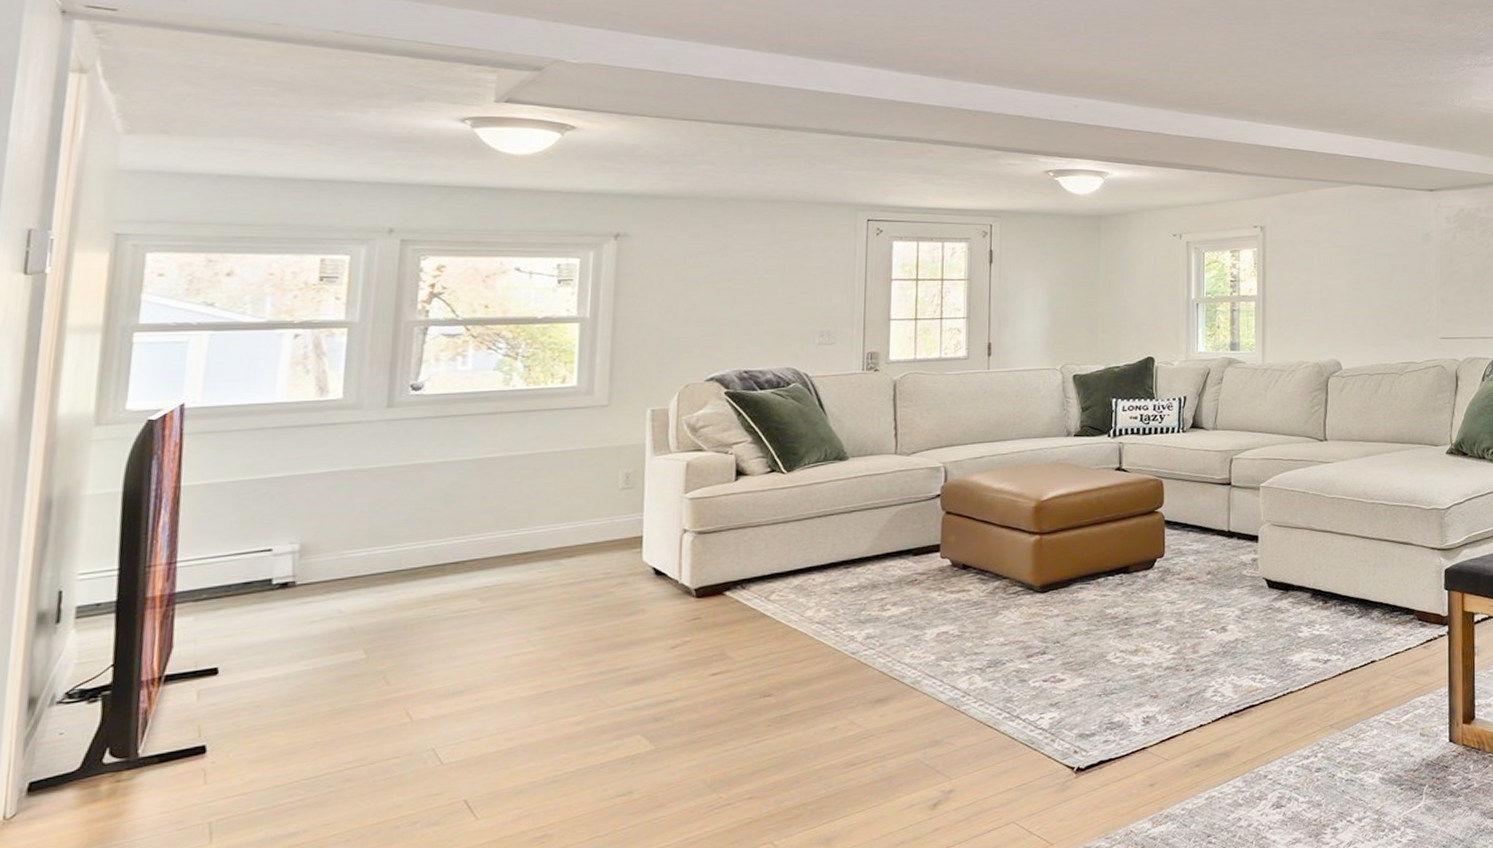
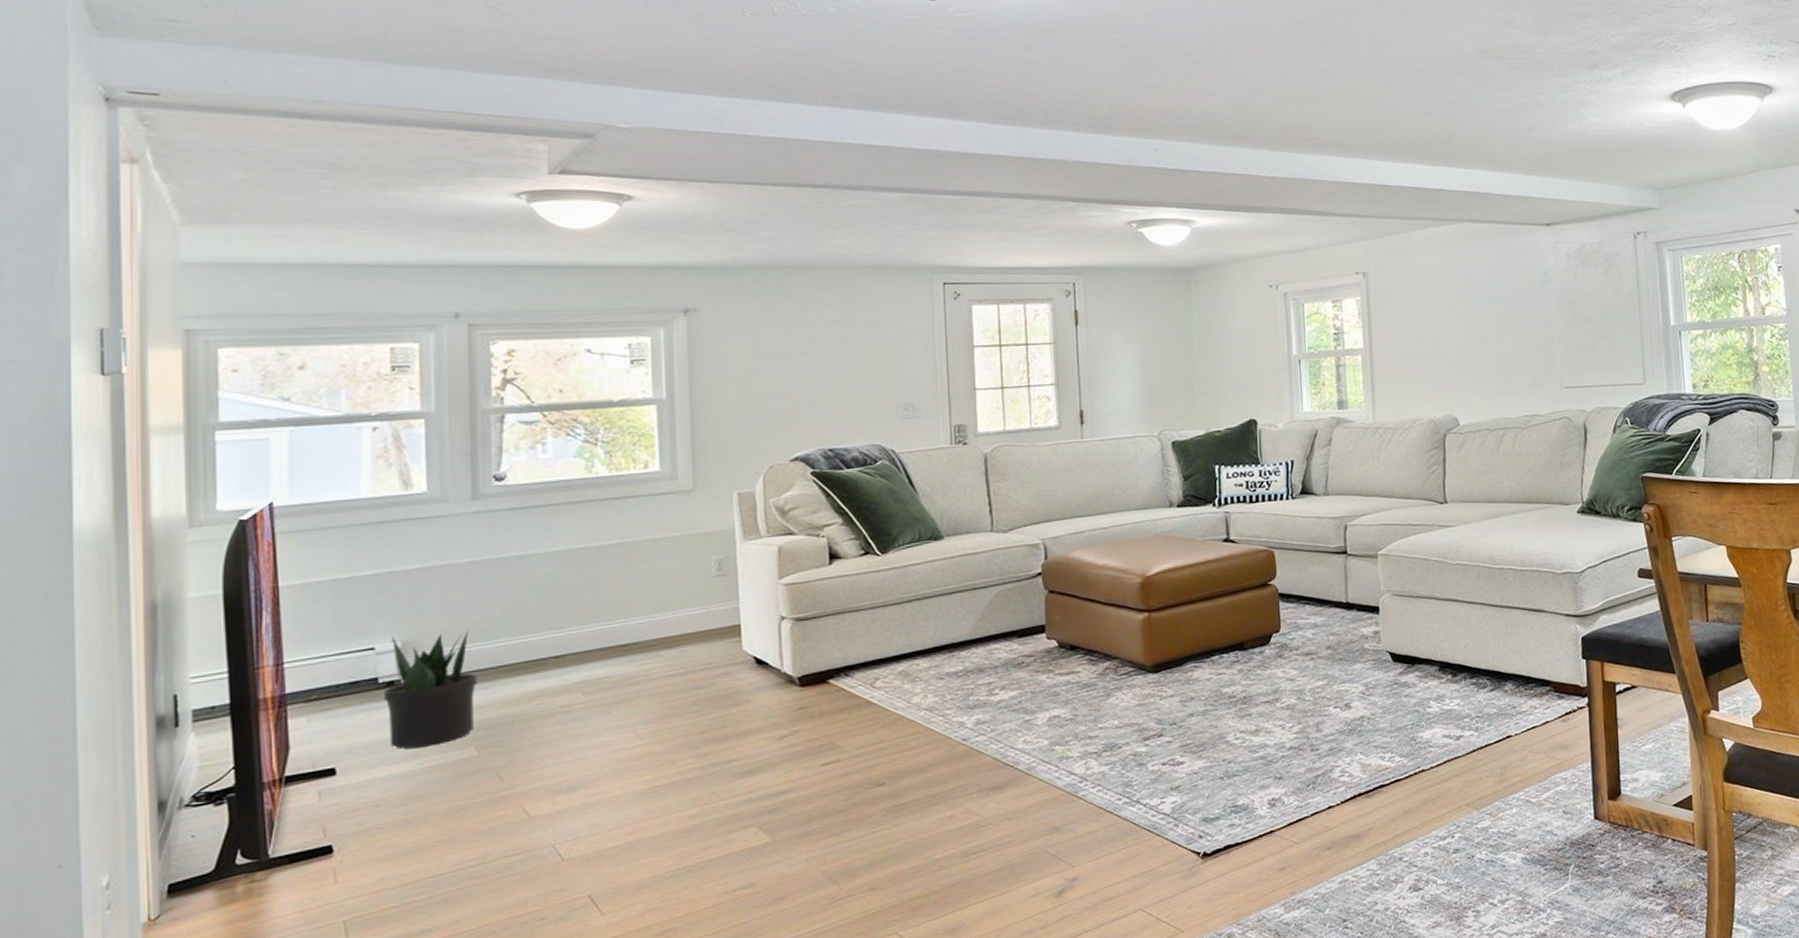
planter: none [276,535,374,650] -> present [384,631,477,749]

